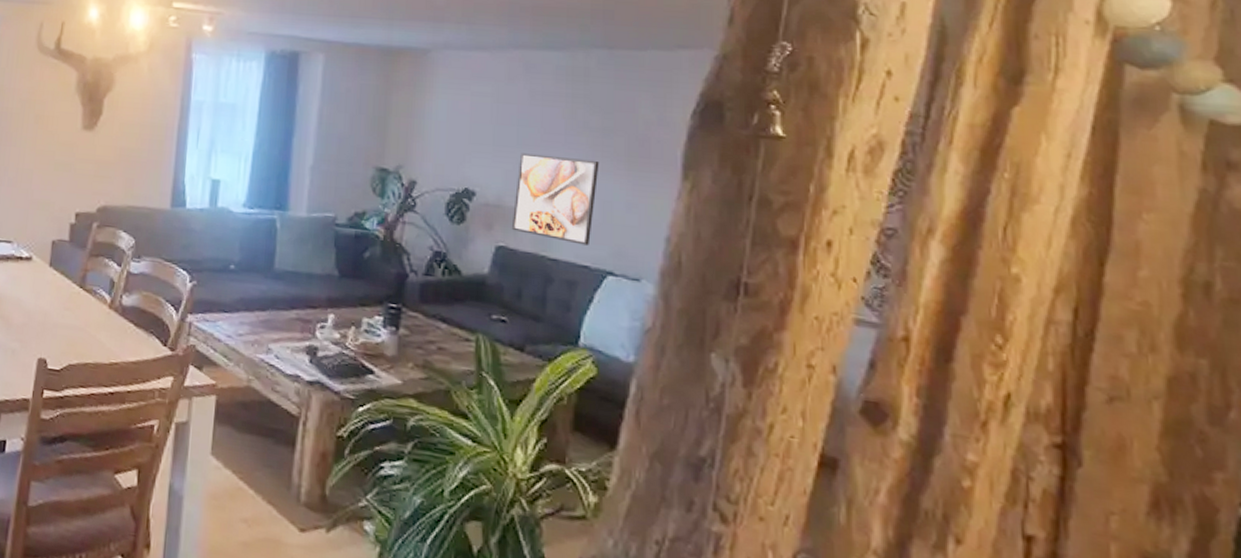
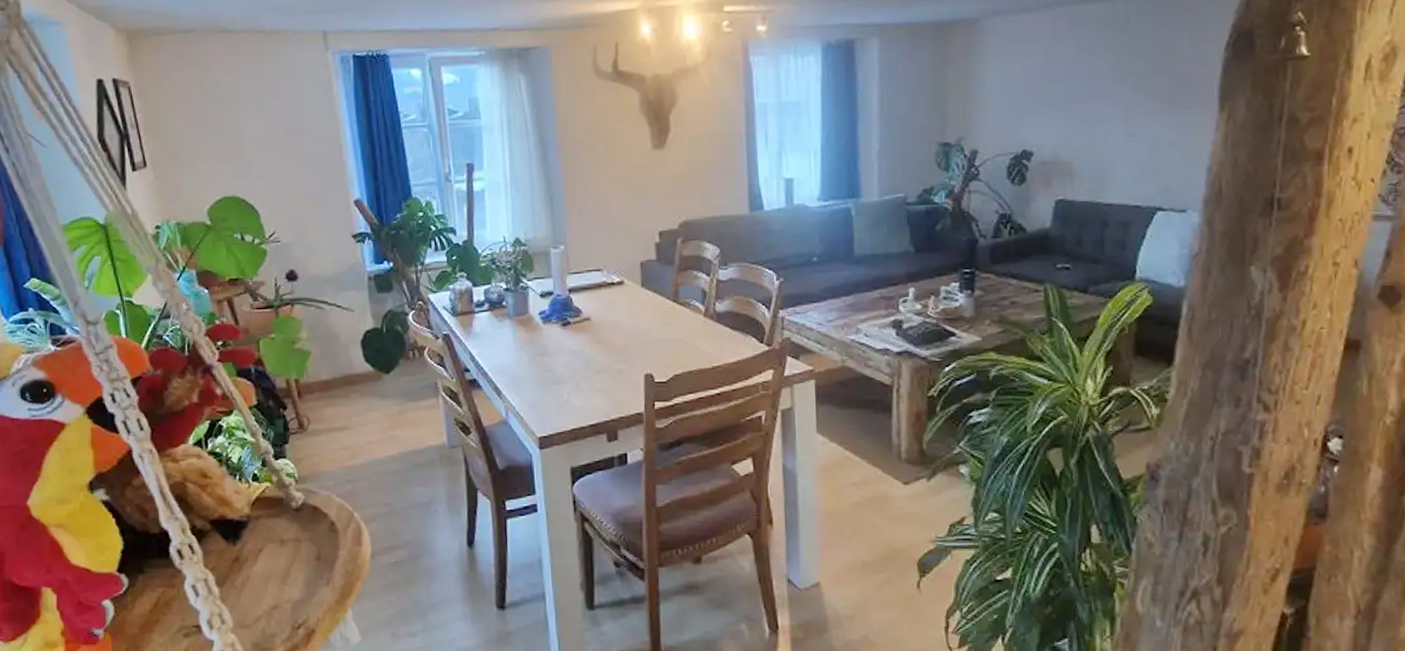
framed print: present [511,153,599,246] -> none [1068,104,1144,187]

